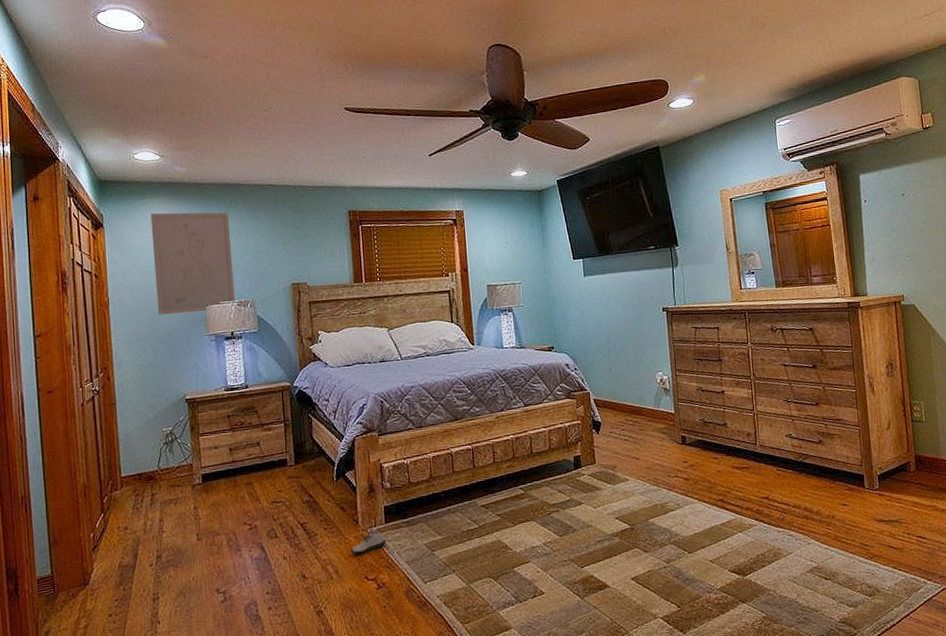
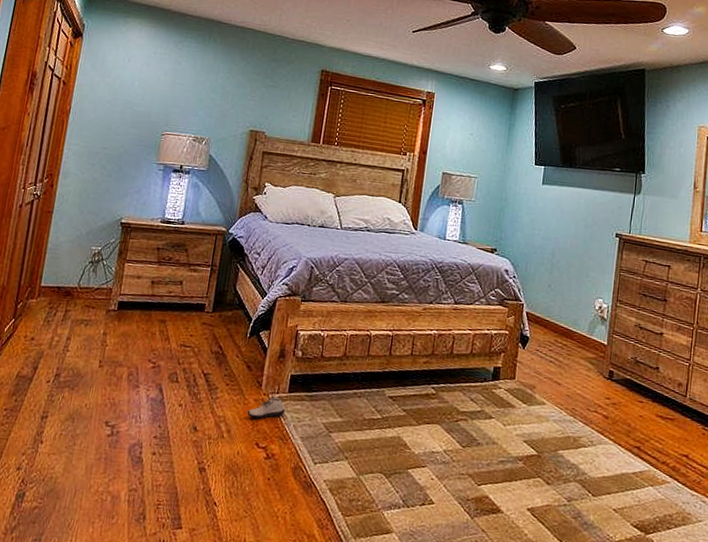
wall art: present [150,212,235,315] -> none [114,33,205,140]

